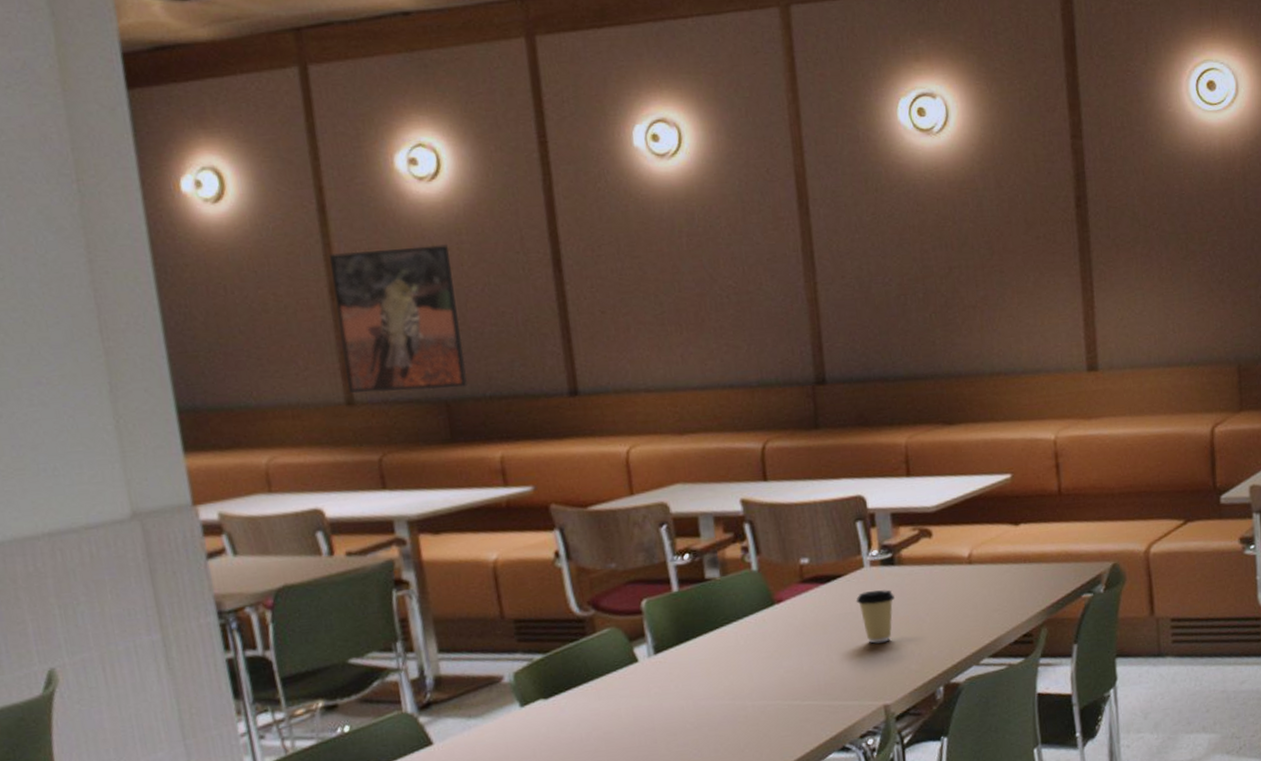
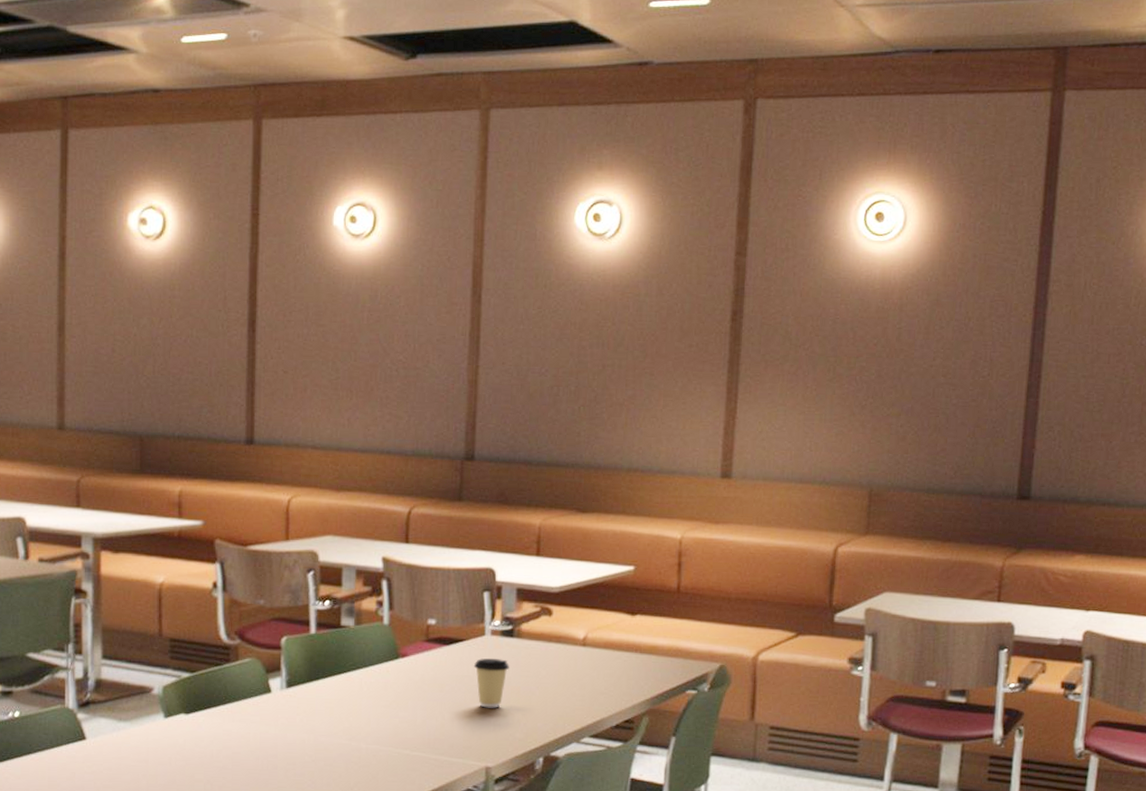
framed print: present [328,244,467,393] -> none [60,295,162,425]

